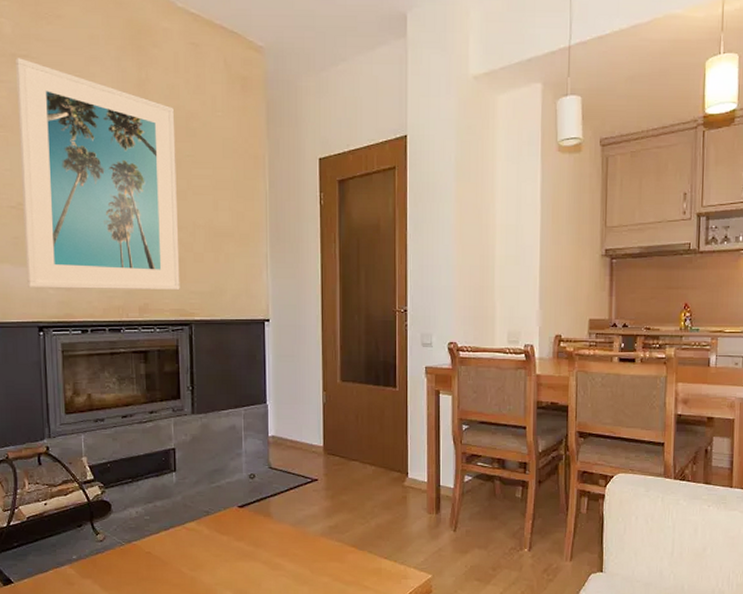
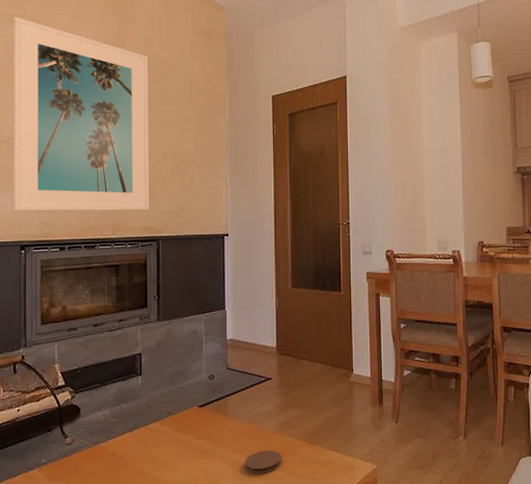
coaster: none [289,555,328,579] -> present [245,450,281,474]

